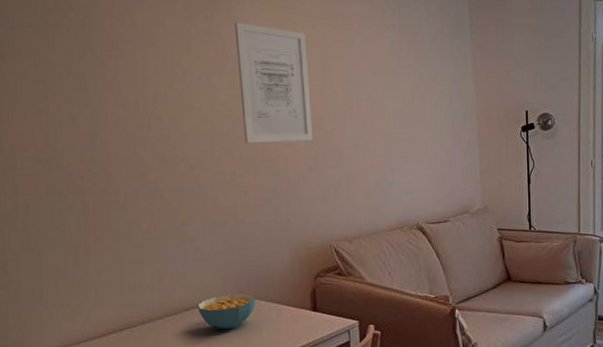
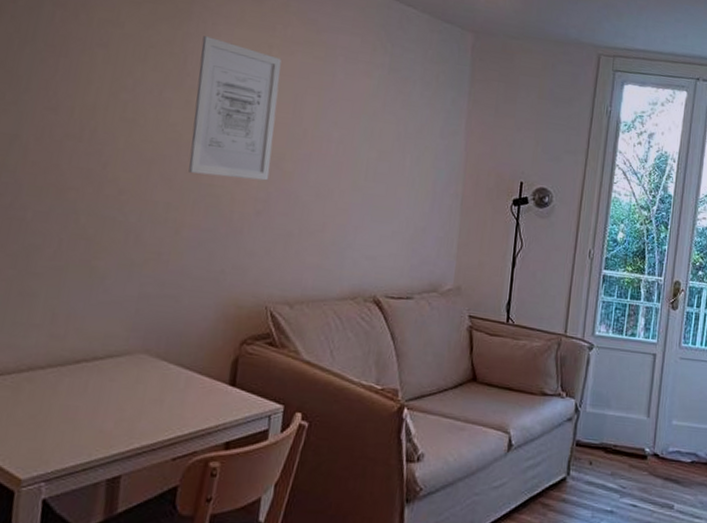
cereal bowl: present [197,294,256,330] -> none [90,349,164,394]

